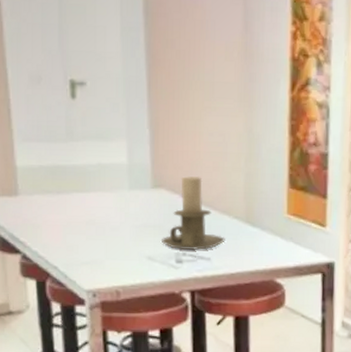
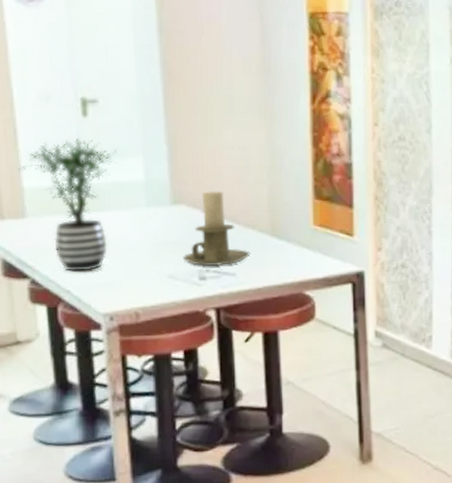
potted plant: none [12,120,102,249] -> present [19,138,117,272]

